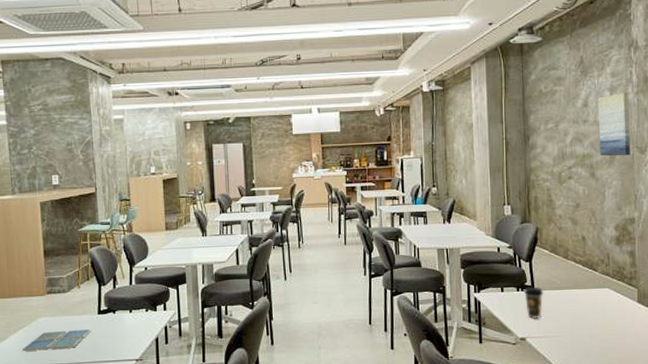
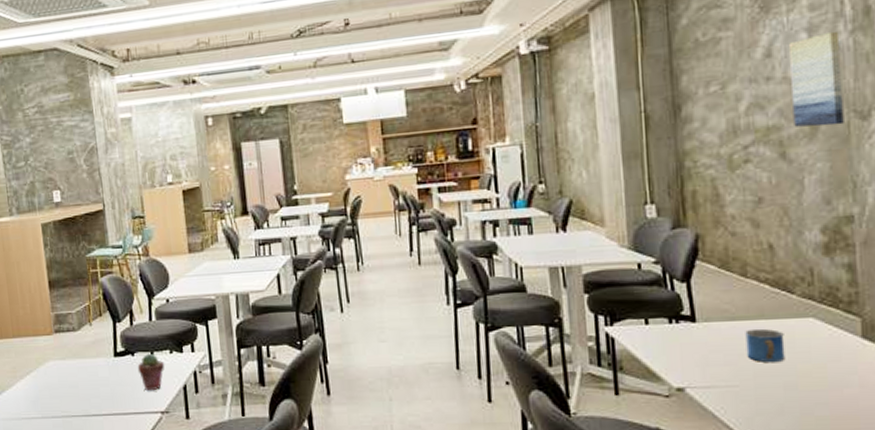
drink coaster: present [22,329,92,351] -> none [30,375,108,401]
potted succulent: none [117,311,141,342] -> present [137,353,165,390]
coffee cup: present [524,286,544,319] -> none [680,316,711,361]
mug: none [566,295,591,319] -> present [745,328,786,362]

